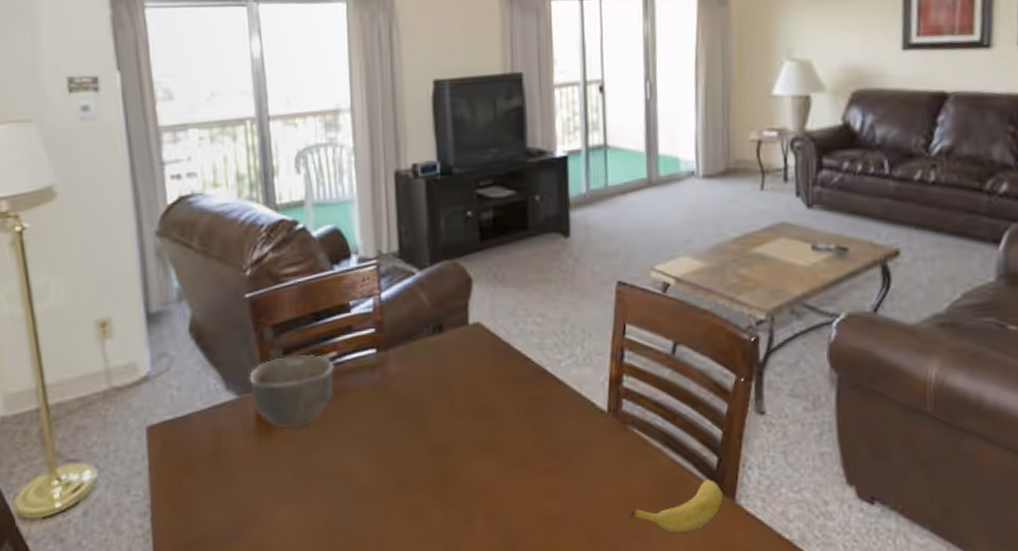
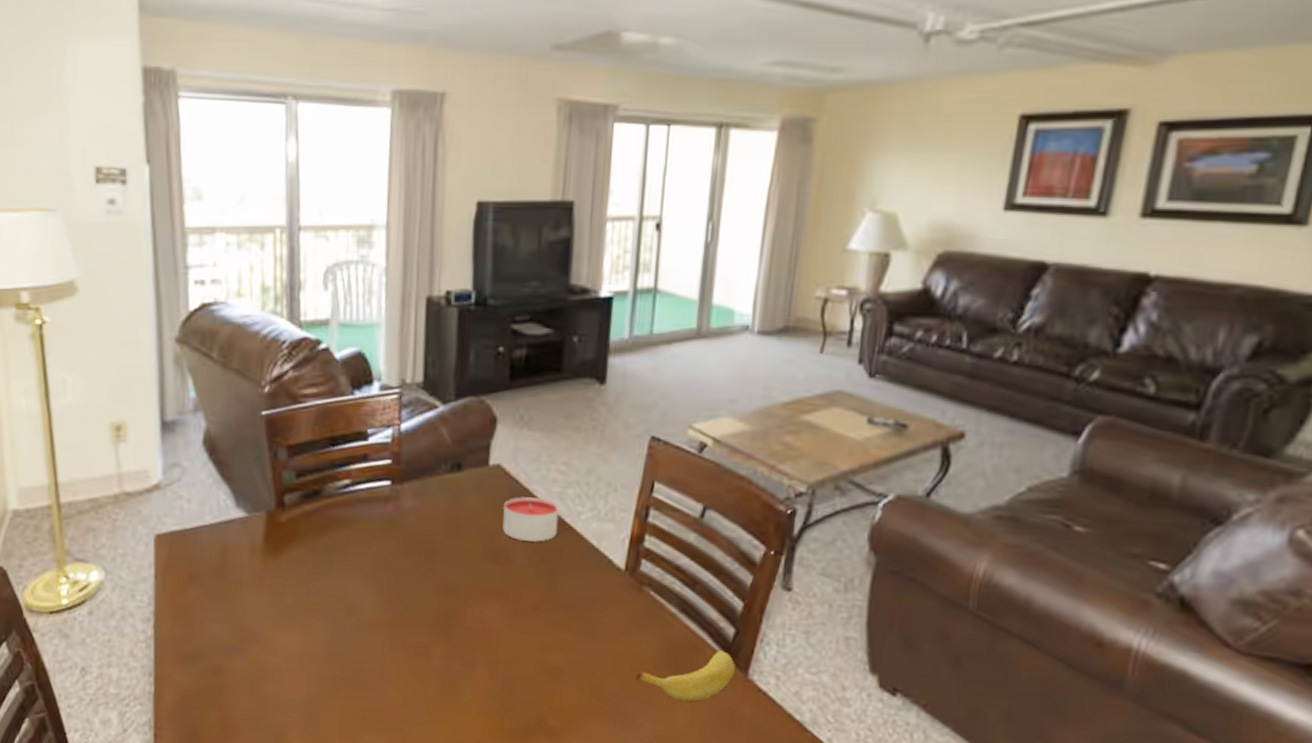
bowl: present [249,354,334,429] -> none [259,479,347,553]
candle: none [485,351,541,393] -> present [502,497,559,542]

